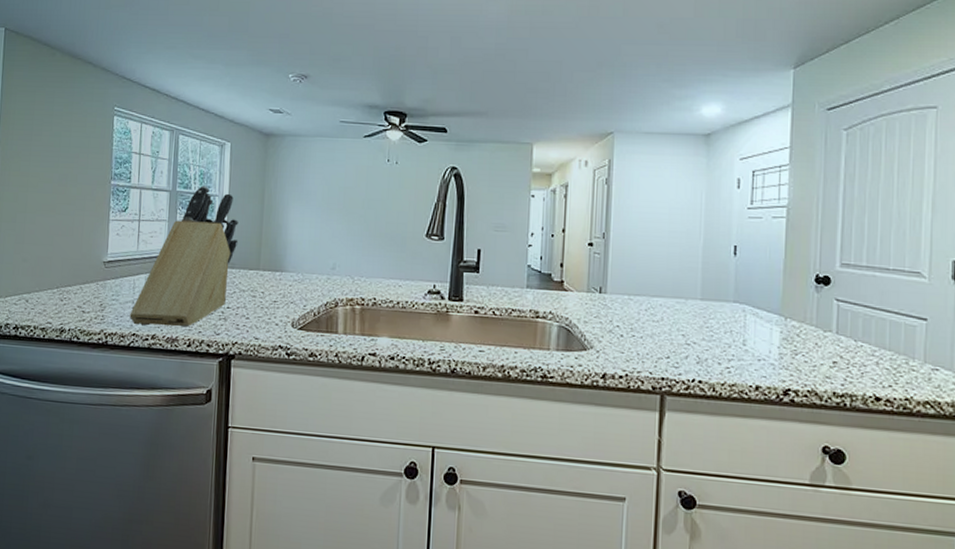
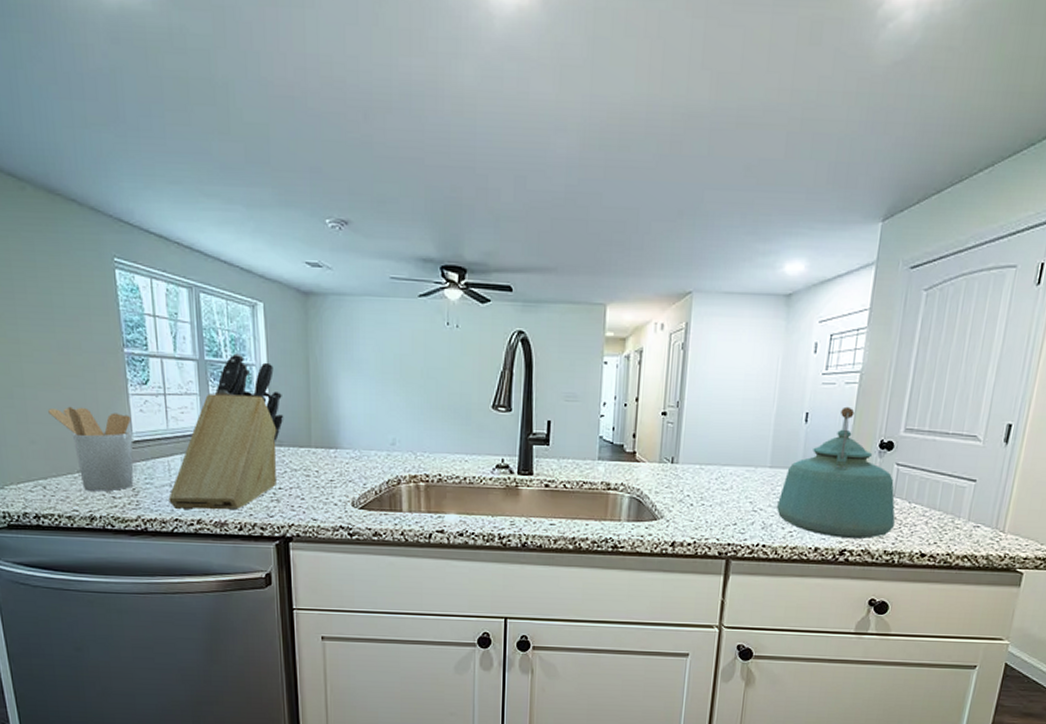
utensil holder: none [42,230,109,306] -> present [48,406,134,492]
kettle: none [711,240,842,378] -> present [777,406,895,539]

